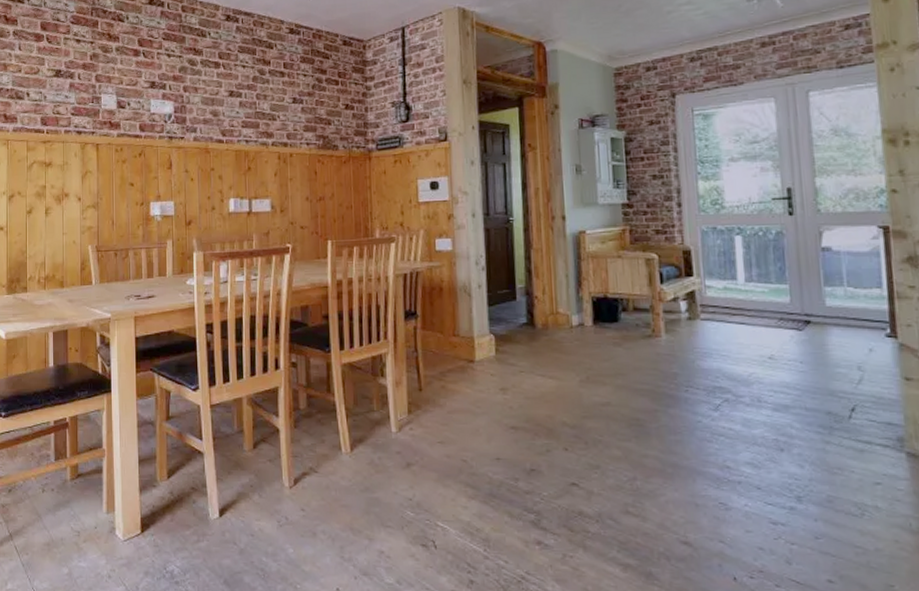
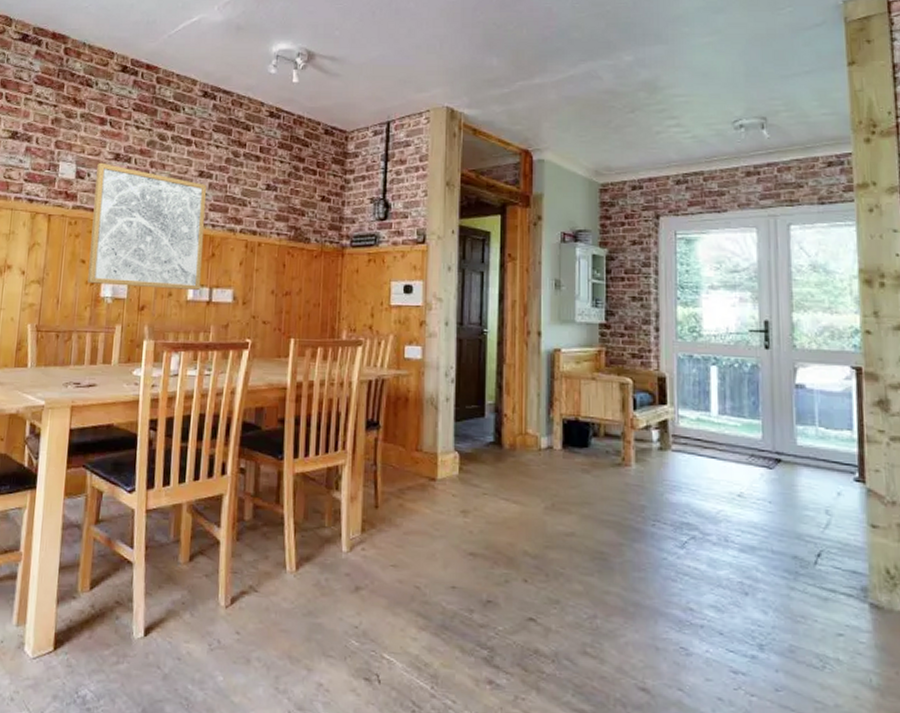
wall art: none [136,91,241,204] -> present [87,162,207,291]

